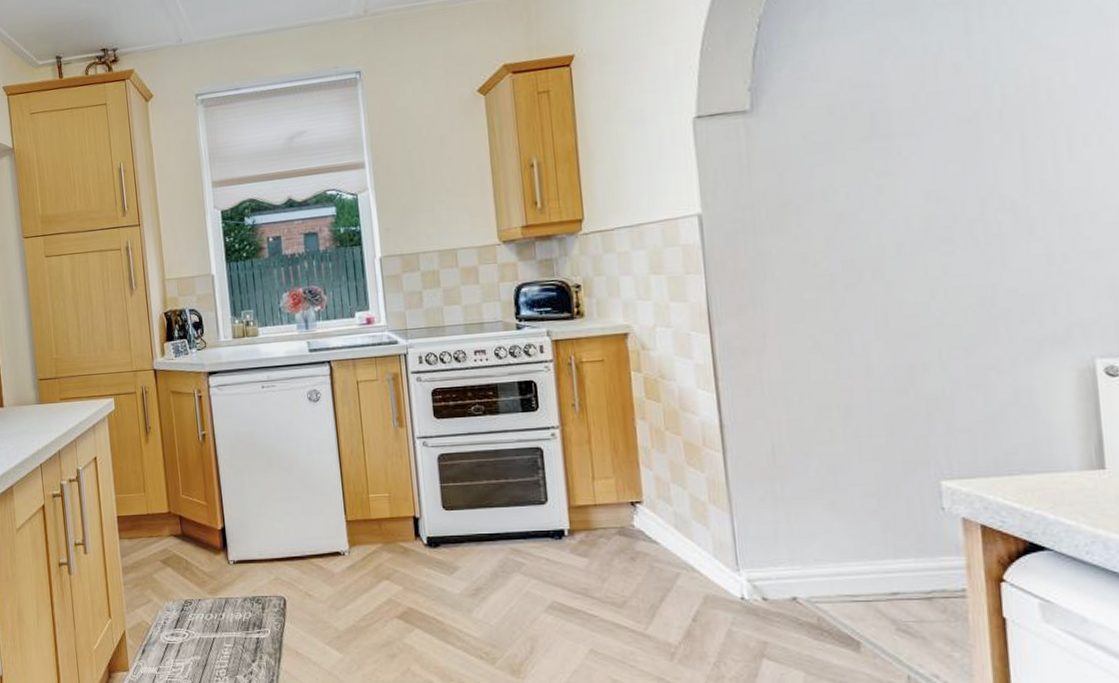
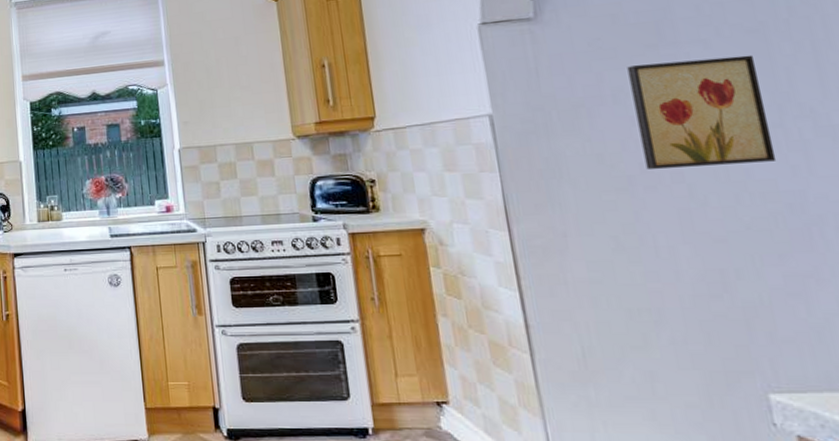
wall art: none [839,146,974,267] -> present [627,55,777,169]

